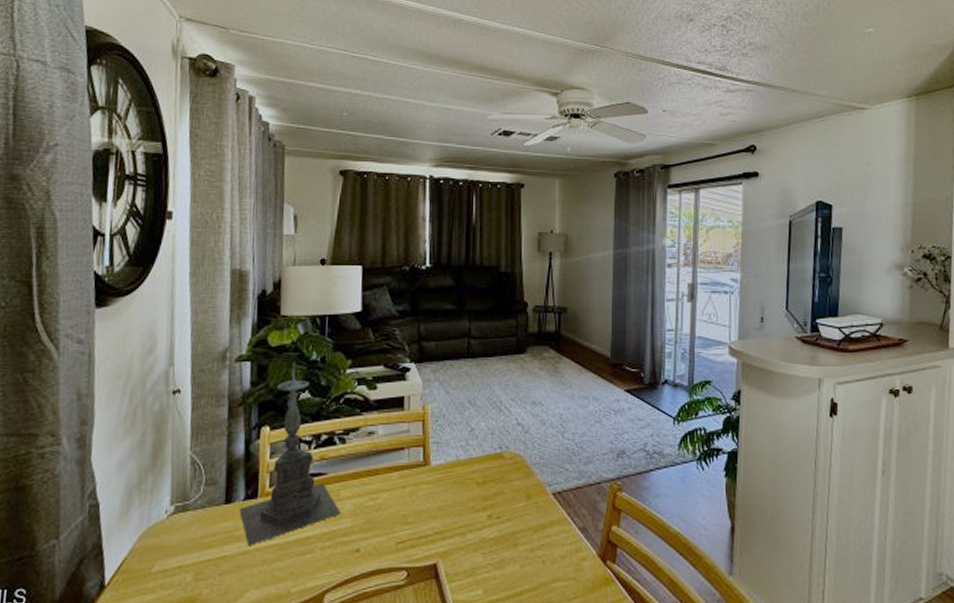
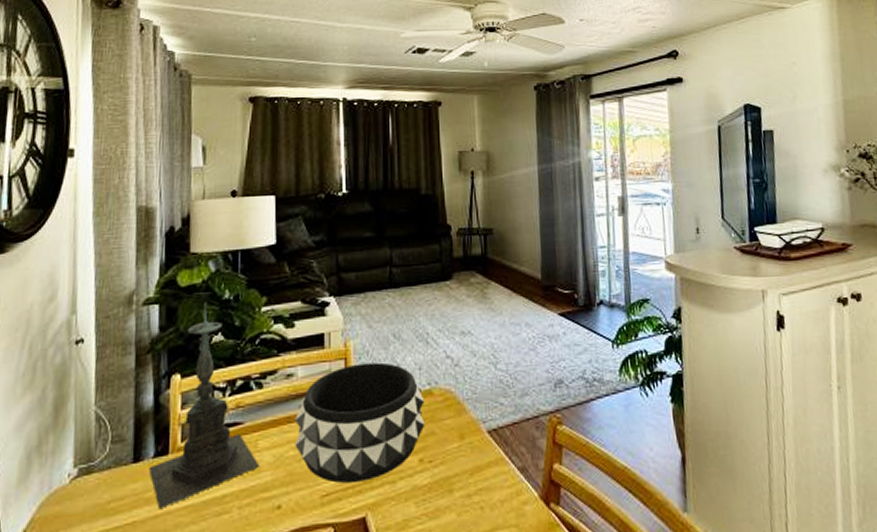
decorative bowl: none [374,426,496,532] -> present [295,362,425,483]

